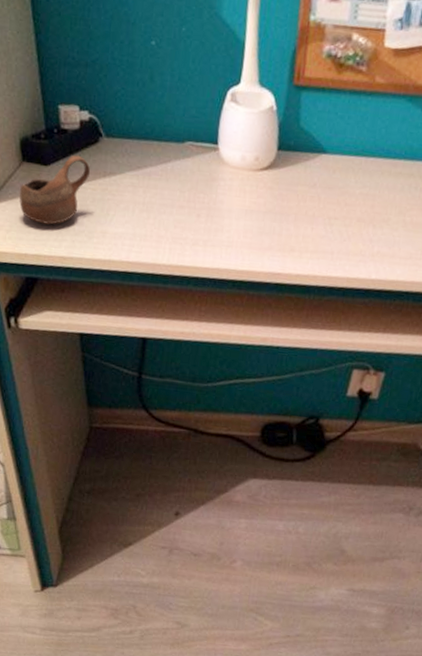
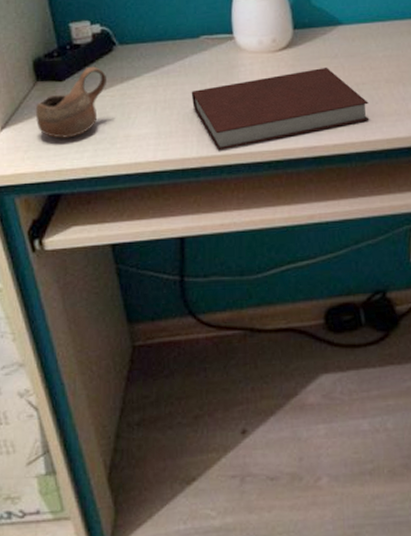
notebook: none [169,195,337,262] -> present [191,68,370,151]

